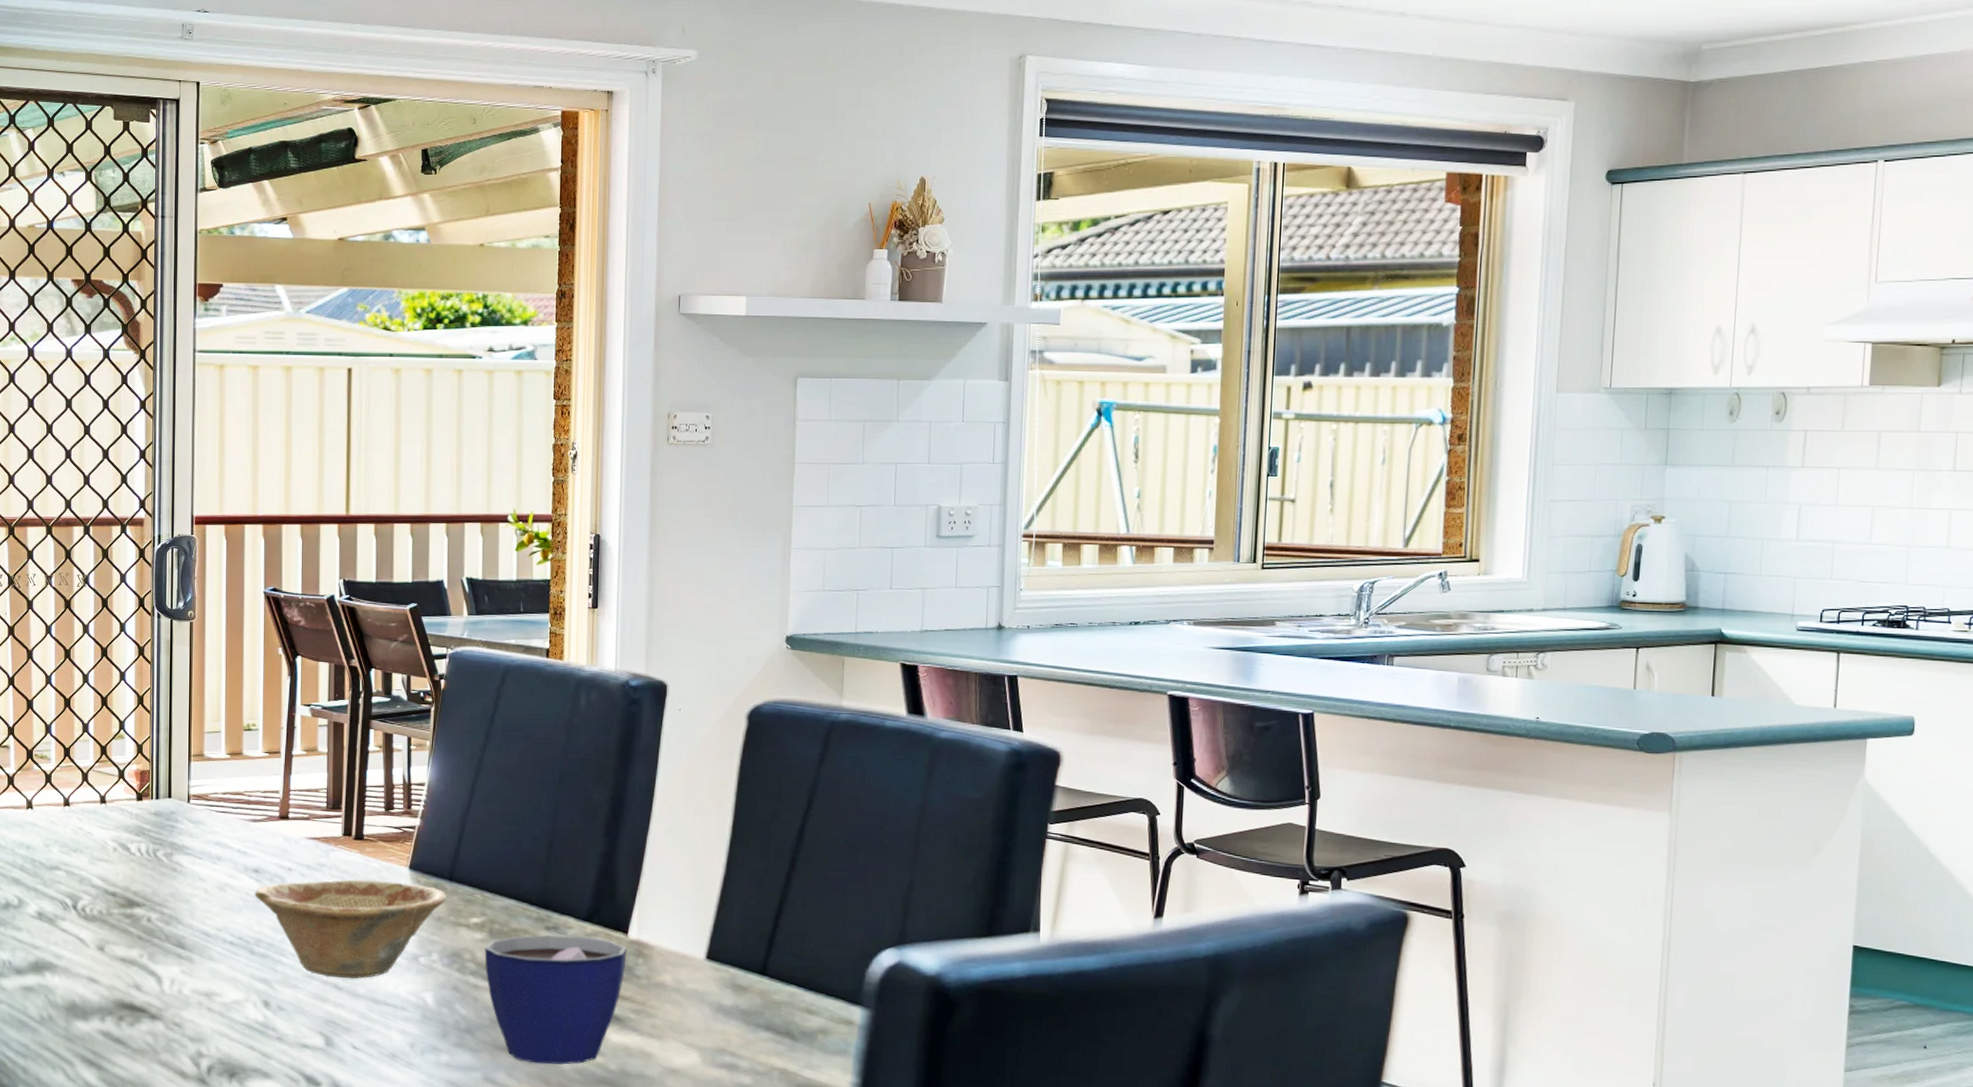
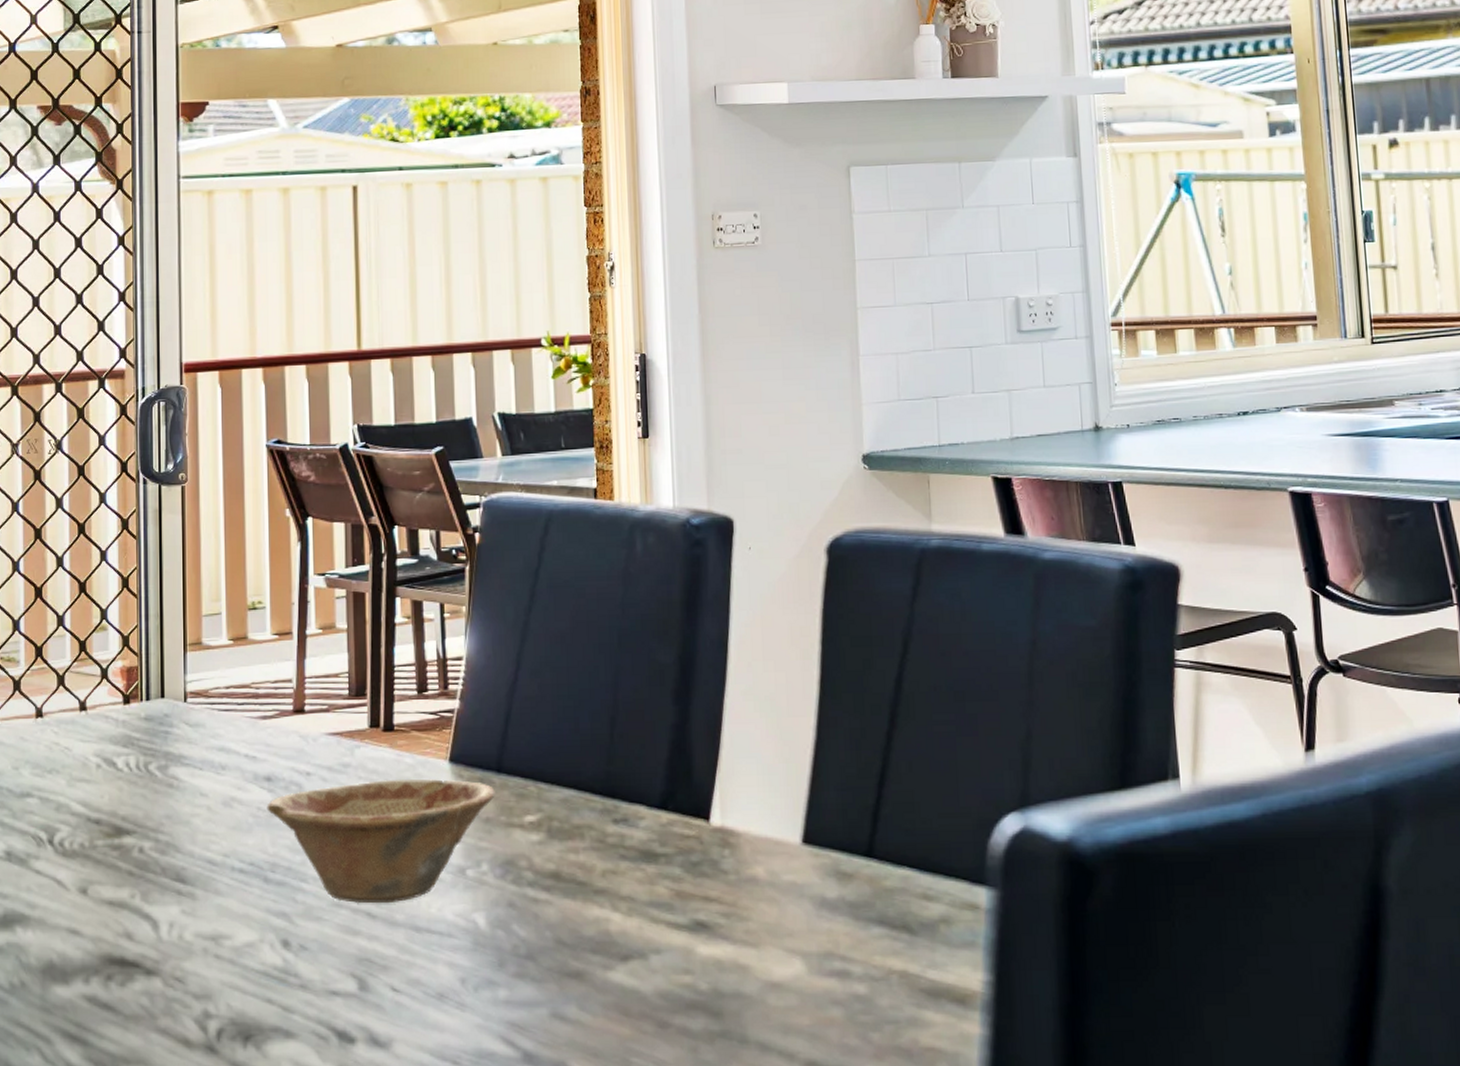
cup: present [484,934,627,1065] -> none [543,827,710,991]

